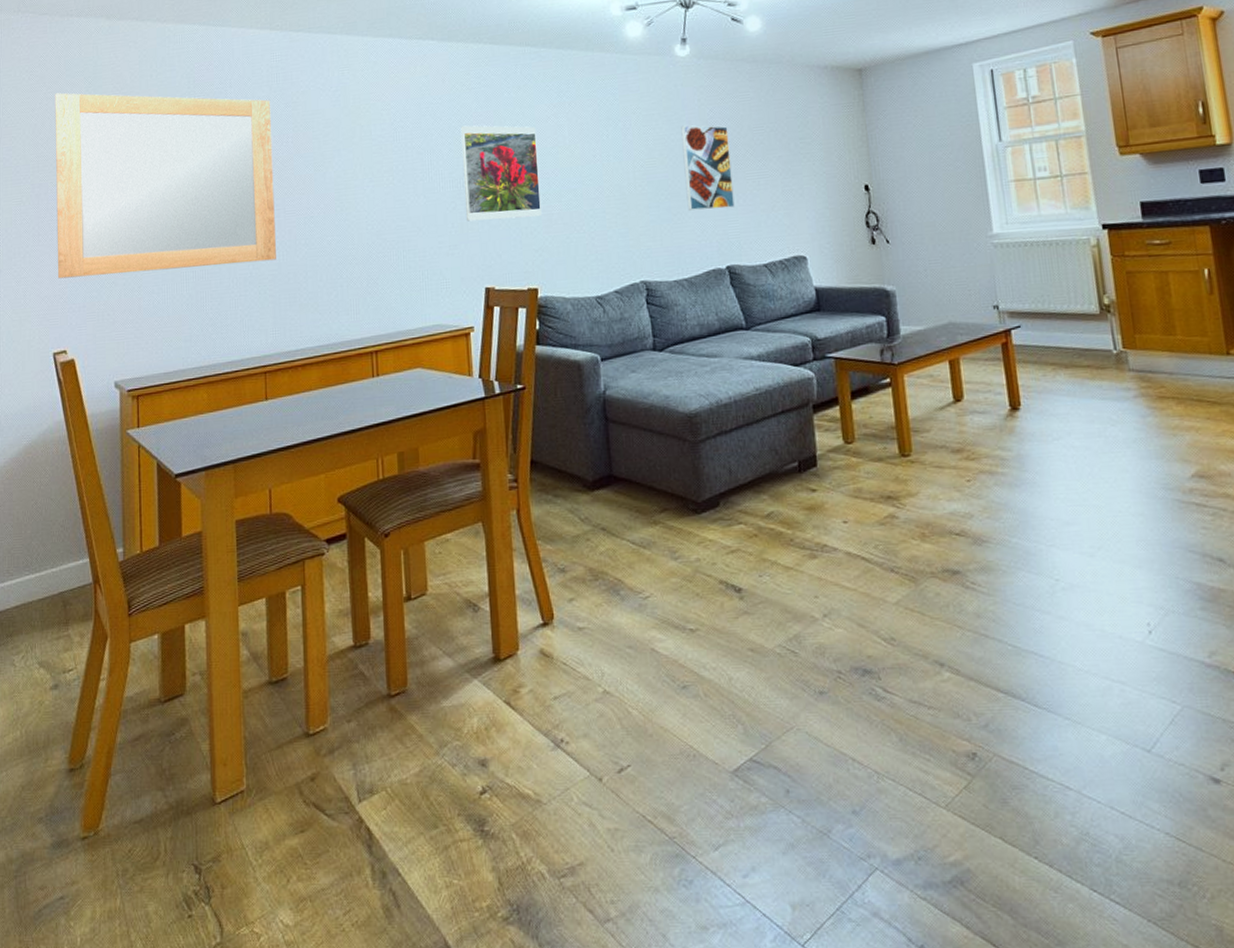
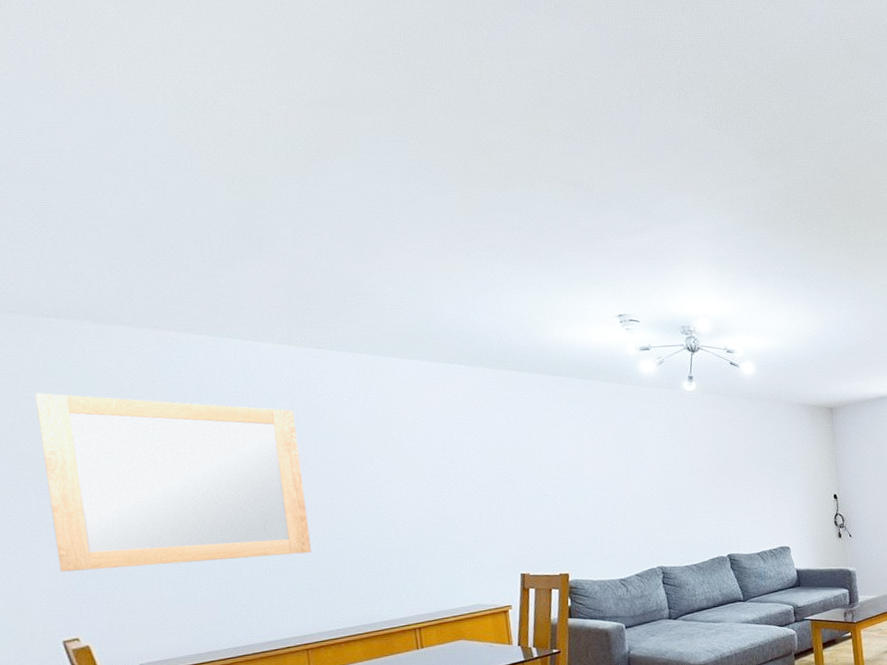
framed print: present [460,125,542,222] -> none [491,439,570,520]
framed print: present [681,125,735,210] -> none [689,445,734,512]

